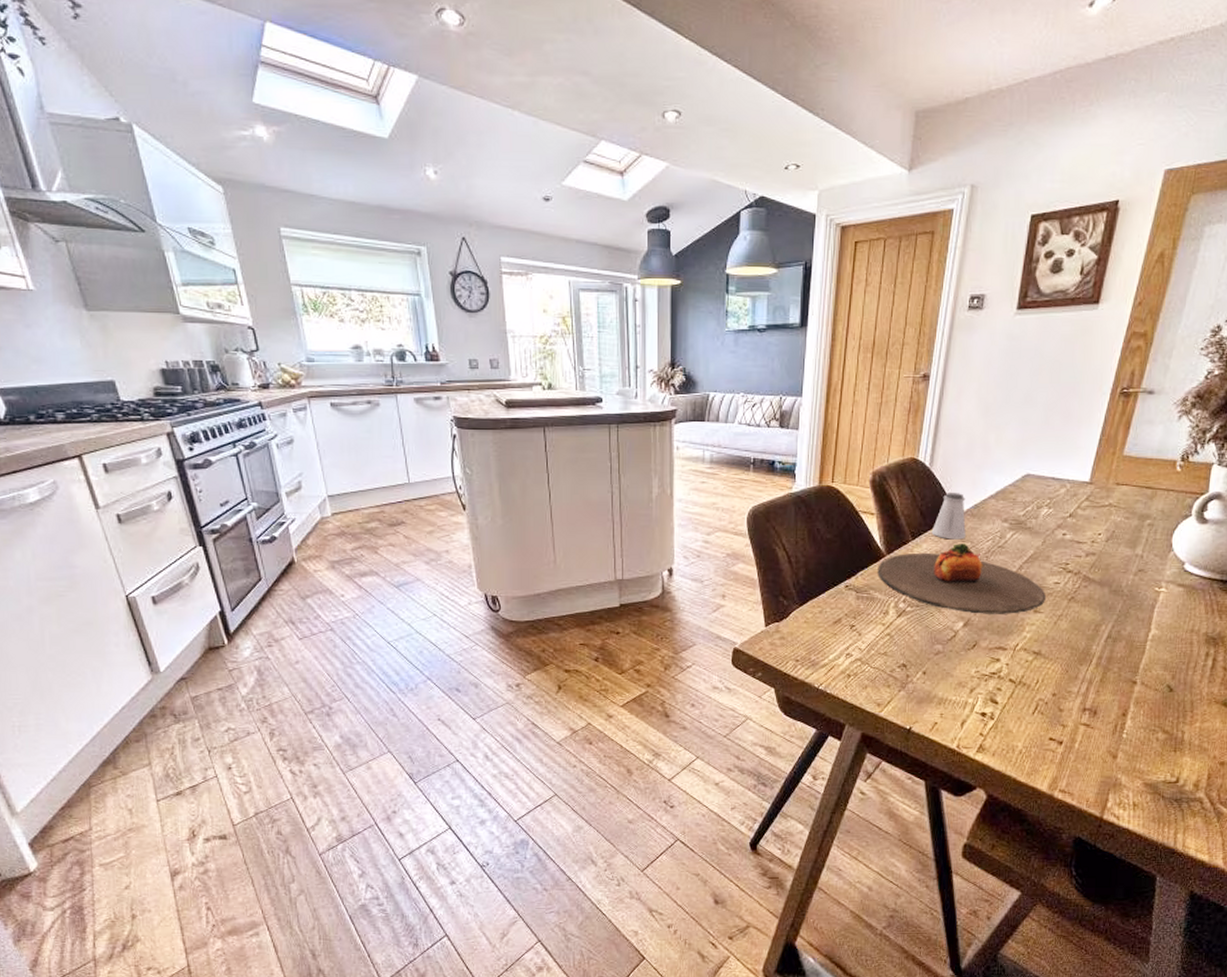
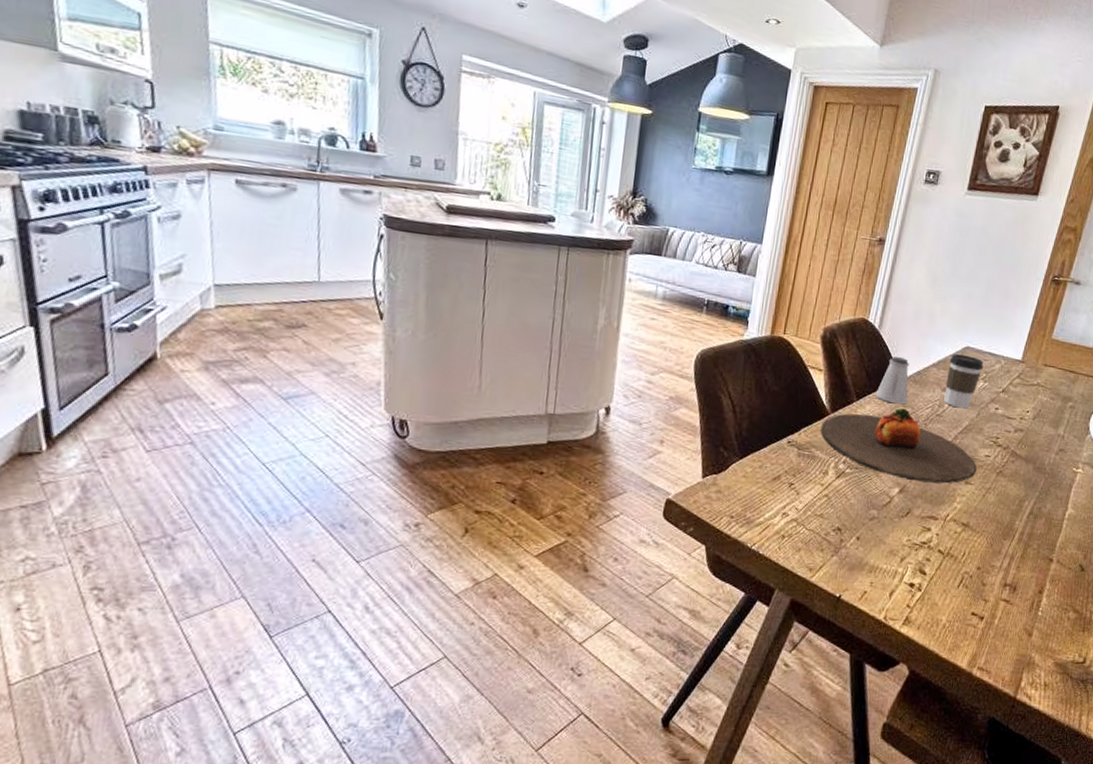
coffee cup: none [1005,483,1047,538] -> present [944,354,984,409]

